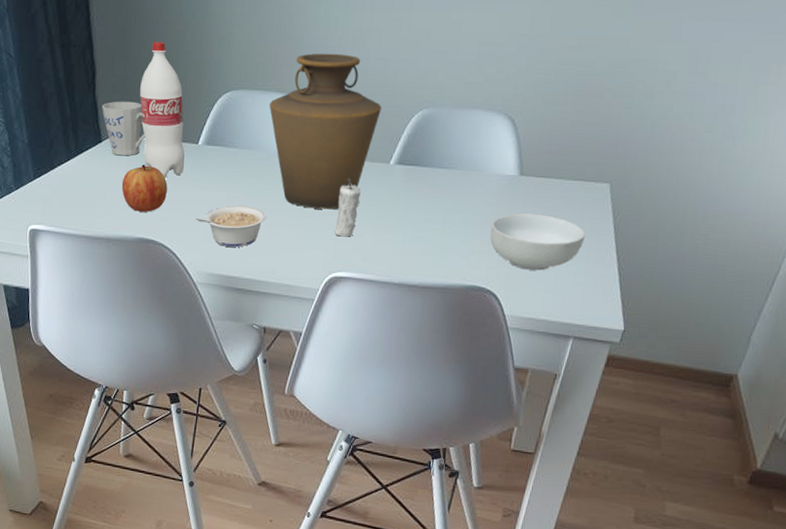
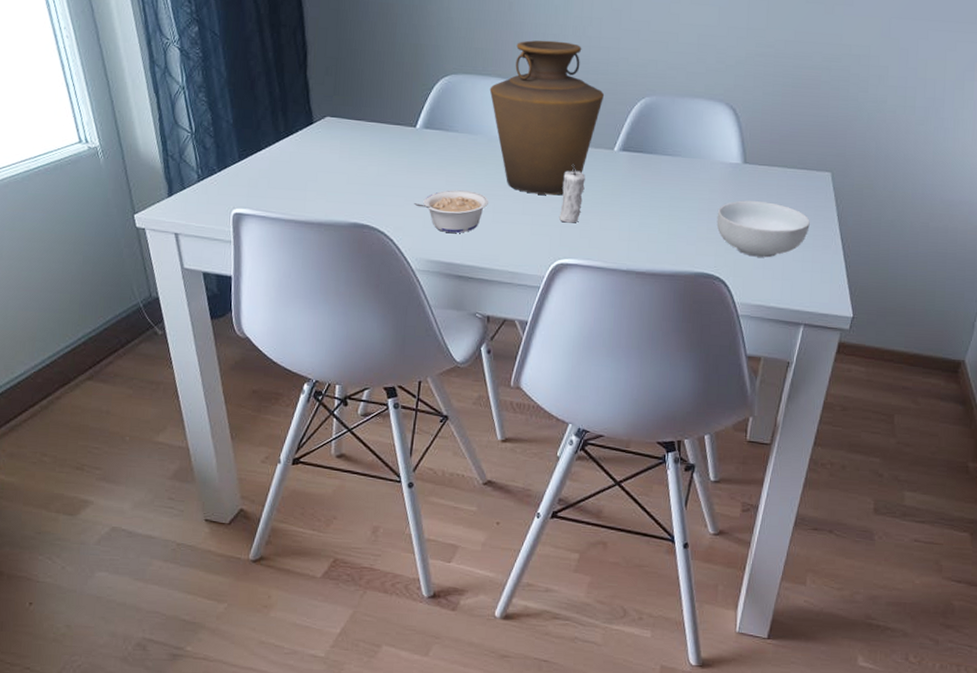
mug: present [102,101,145,156] -> none [314,82,360,139]
apple: present [121,164,168,212] -> none [334,147,384,196]
bottle: present [140,42,185,177] -> none [354,24,403,161]

